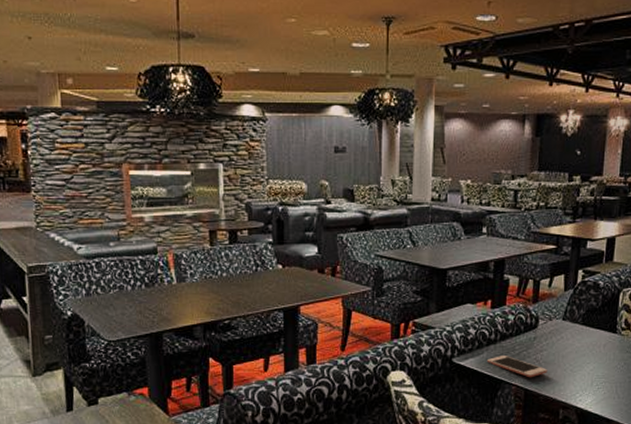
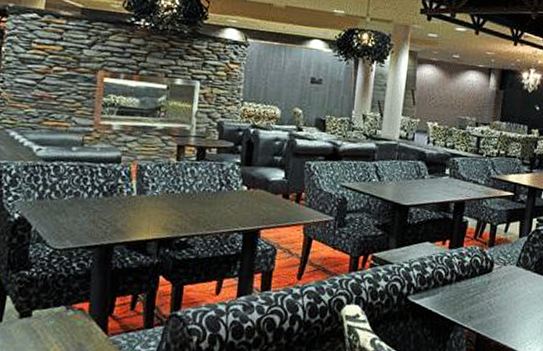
cell phone: present [486,356,548,378] -> none [441,297,500,322]

